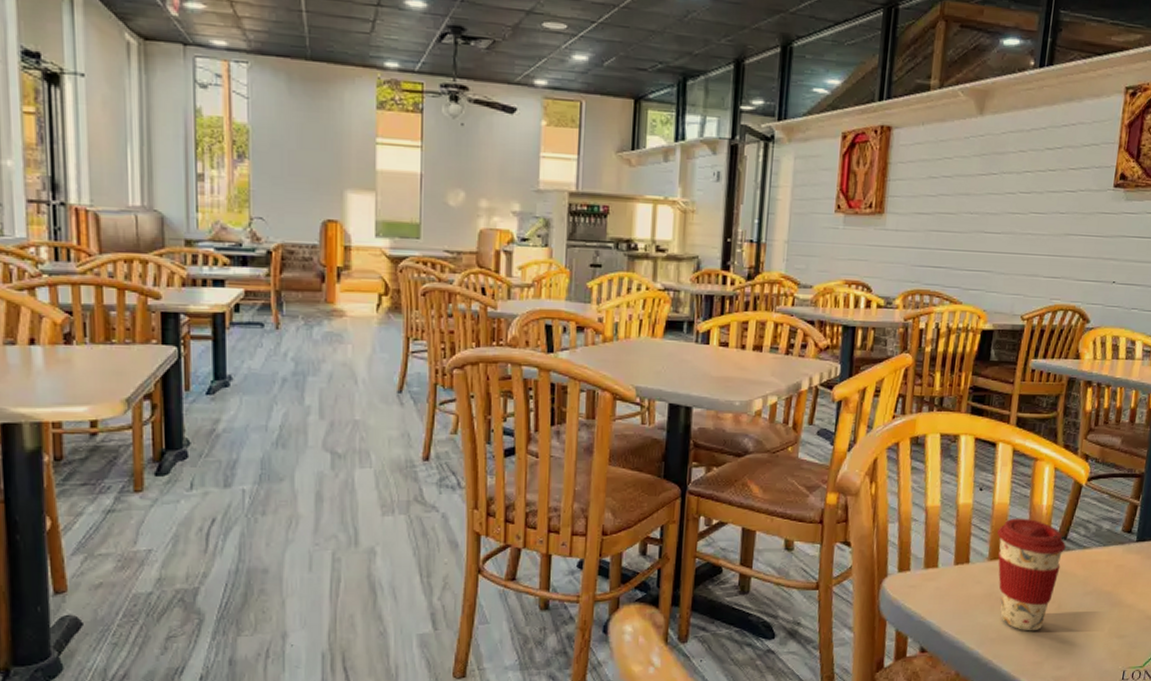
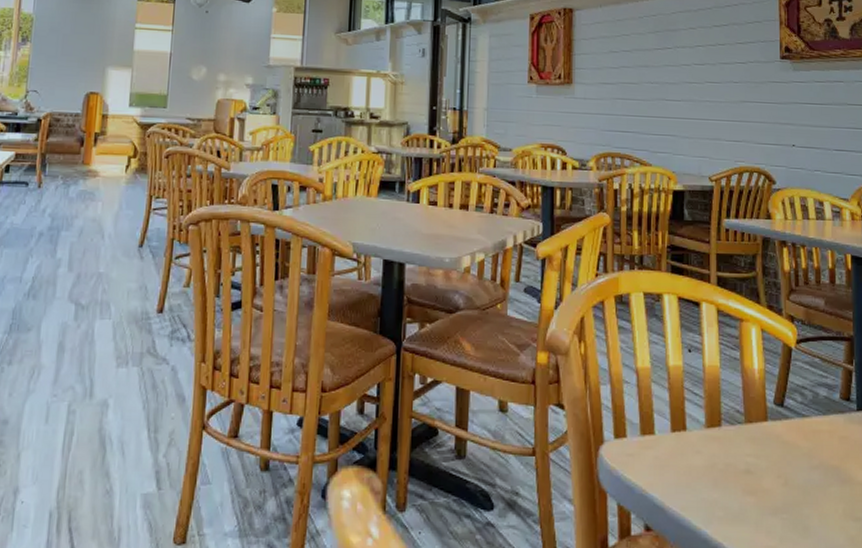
coffee cup: present [997,518,1066,631] -> none [712,382,784,510]

